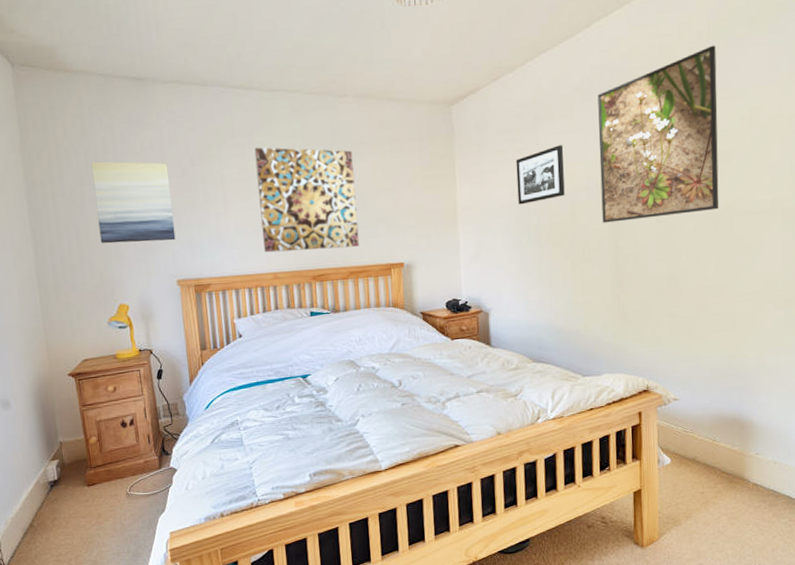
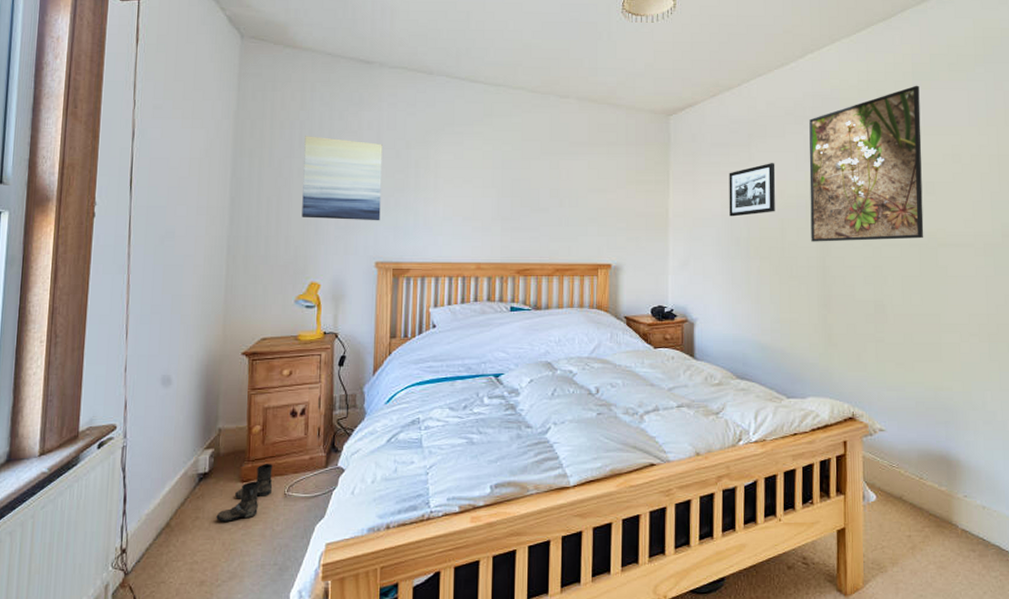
boots: none [71,469,116,520] -> present [216,464,273,522]
wall art: present [254,147,360,253] -> none [470,137,569,244]

